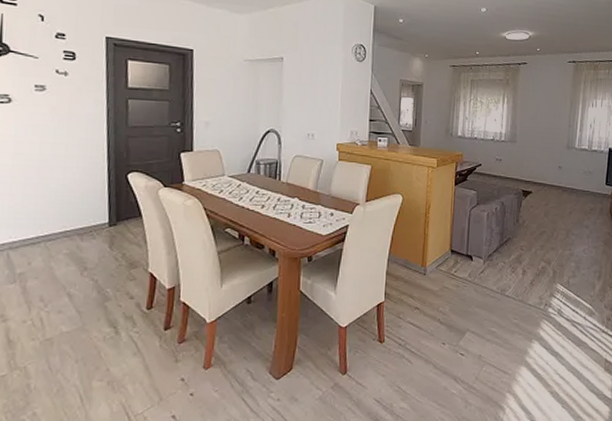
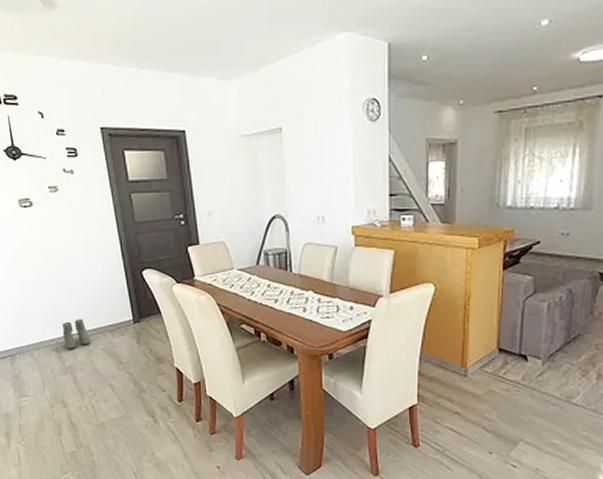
boots: none [18,221,54,255] -> present [62,319,91,349]

